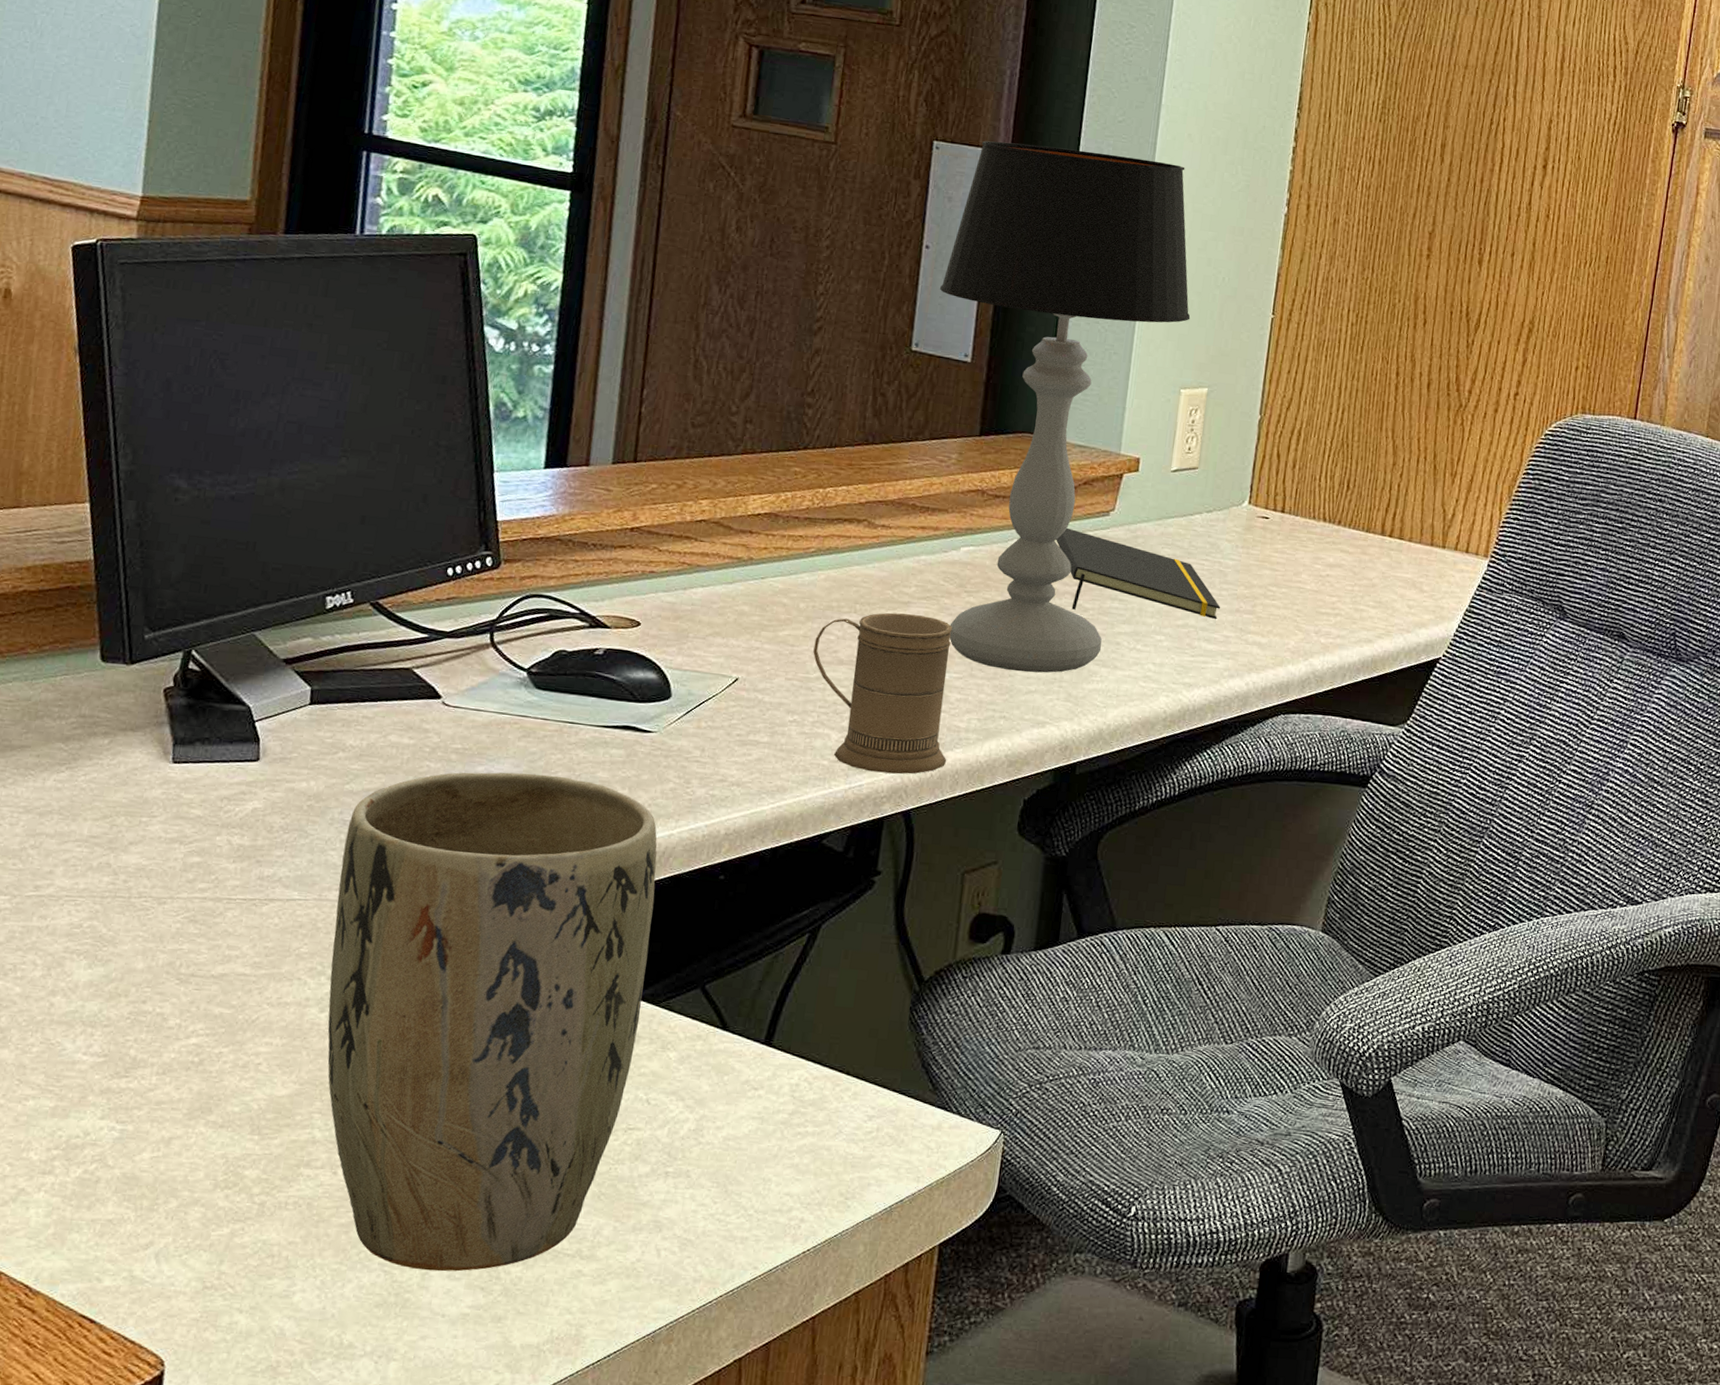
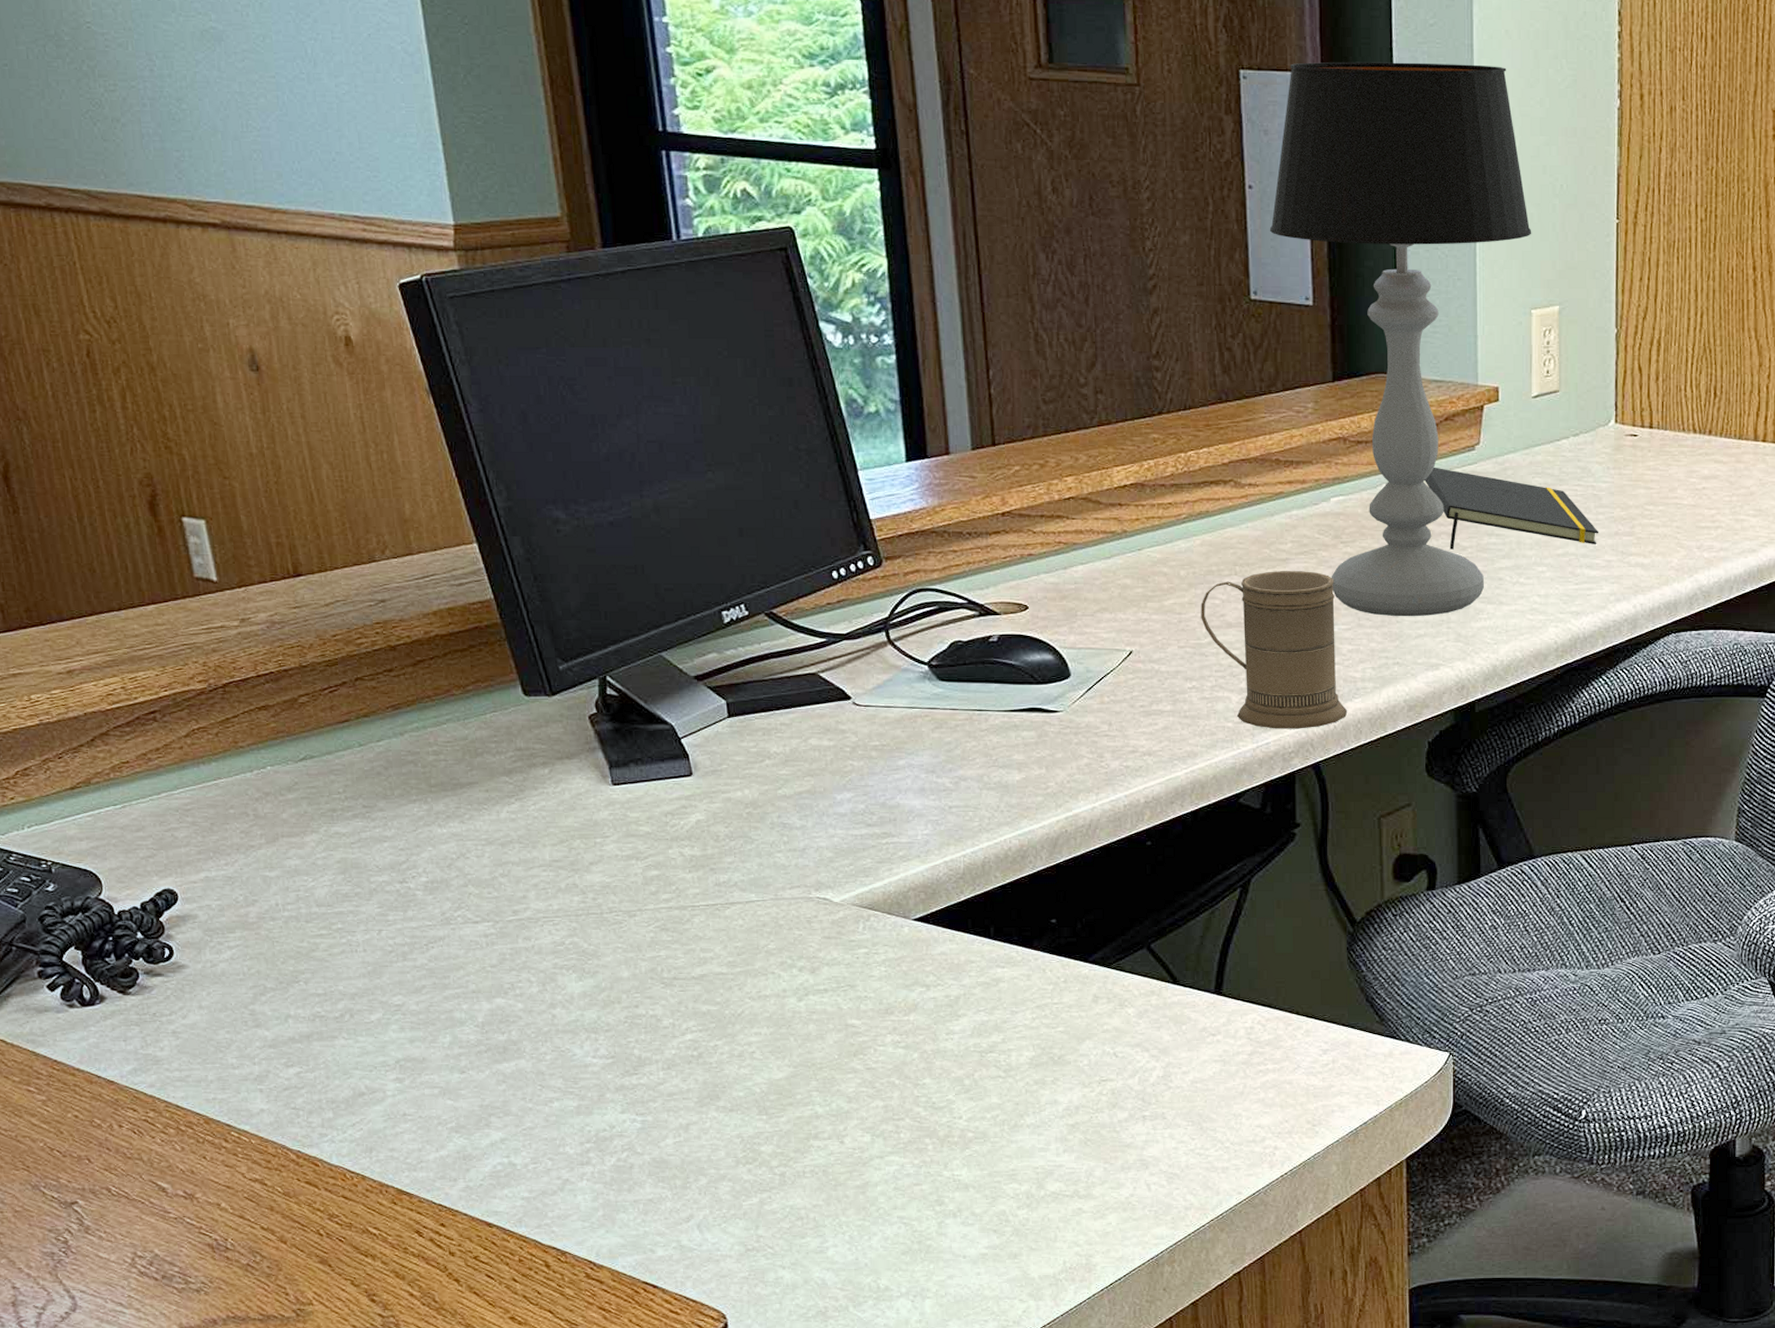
plant pot: present [327,772,657,1272] -> none [788,762,1095,1220]

